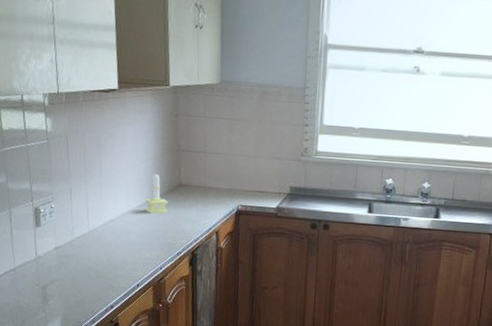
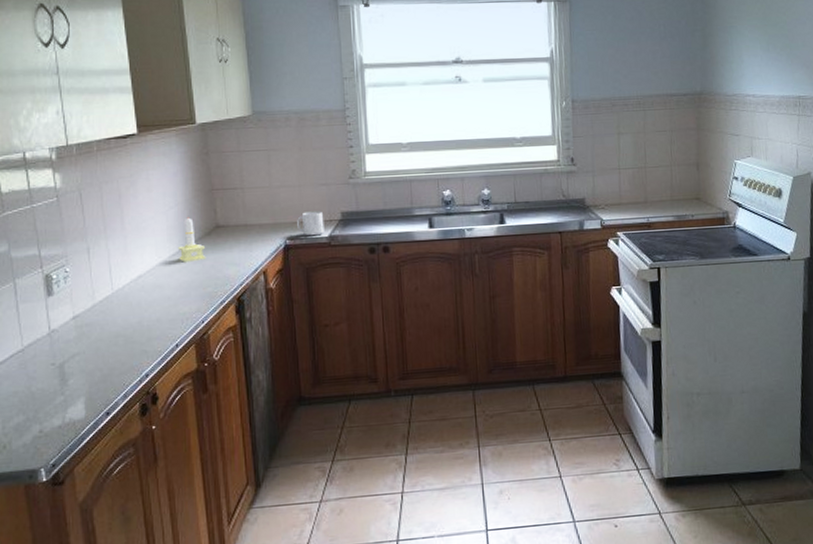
mug: none [249,182,274,206] -> present [297,211,325,236]

